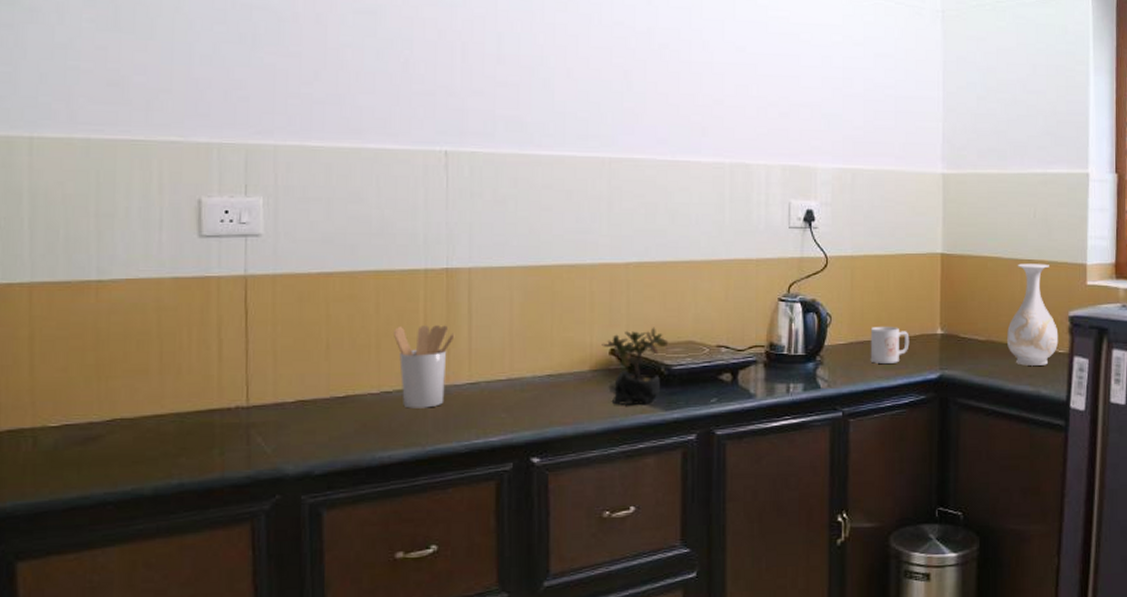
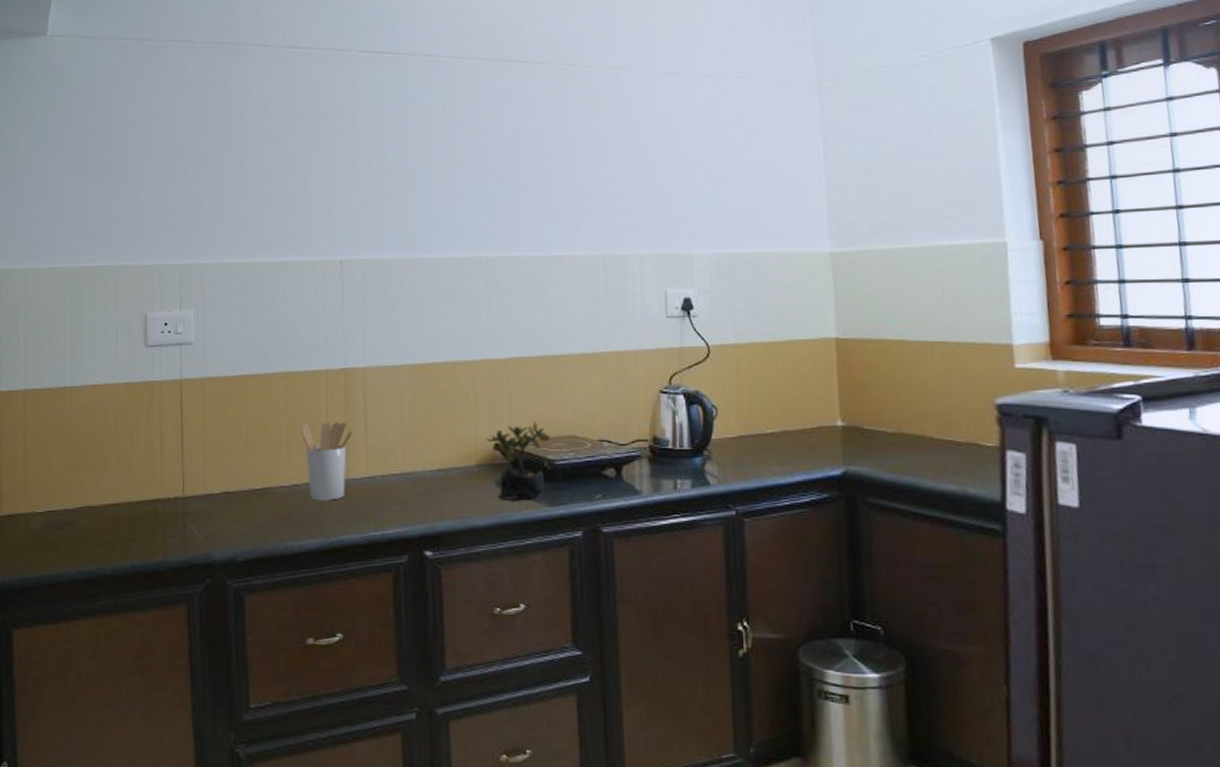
mug: present [870,326,910,363] -> none [761,417,806,458]
vase: present [1007,263,1059,366] -> none [920,345,986,461]

